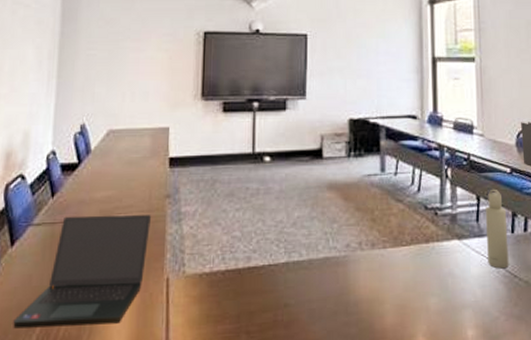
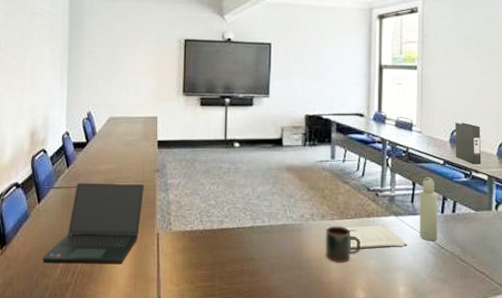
mug: none [376,255,419,303] -> present [325,226,360,263]
clipboard: none [394,251,475,285] -> present [340,224,408,250]

